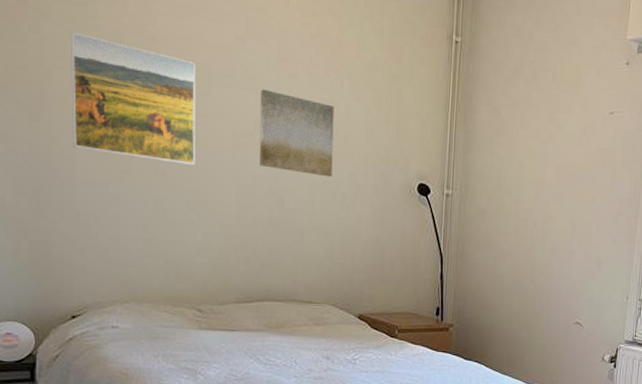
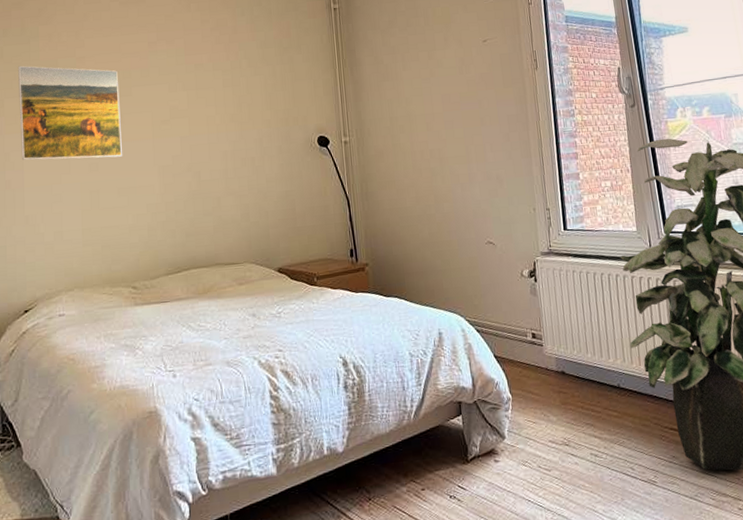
wall art: present [259,89,334,177] -> none [172,81,240,148]

